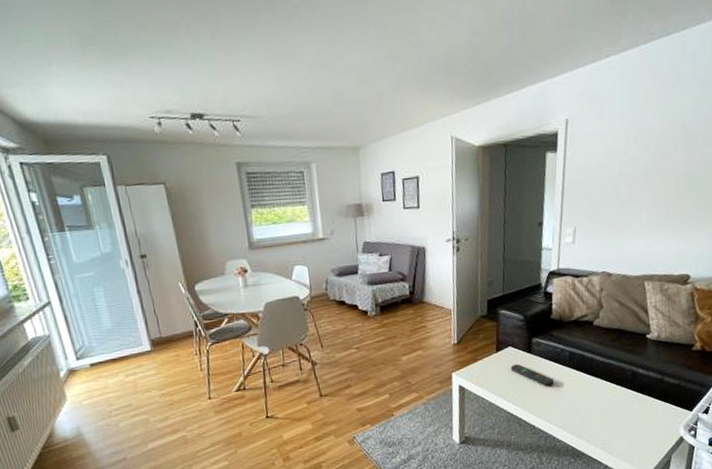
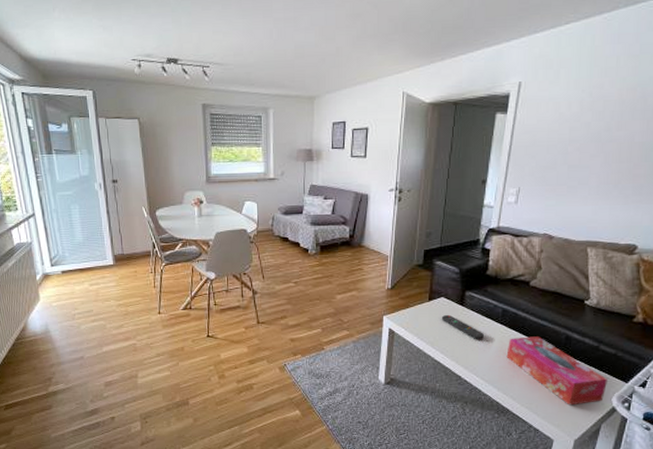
tissue box: none [577,375,674,441] -> present [506,336,607,406]

